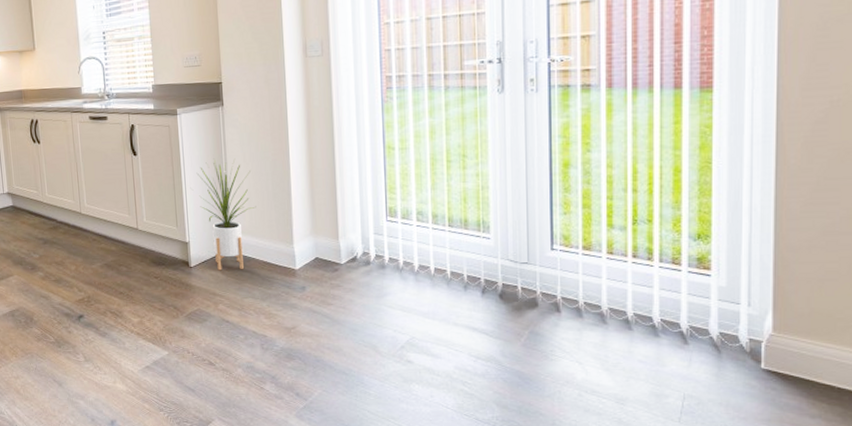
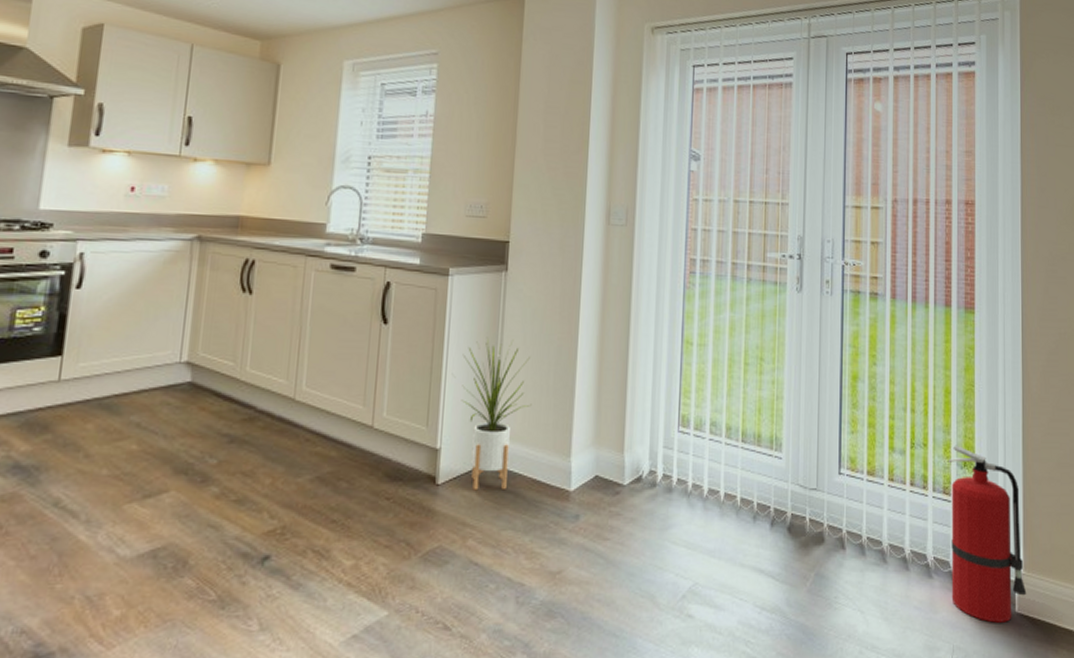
fire extinguisher: none [677,219,776,377] -> present [948,445,1027,623]

